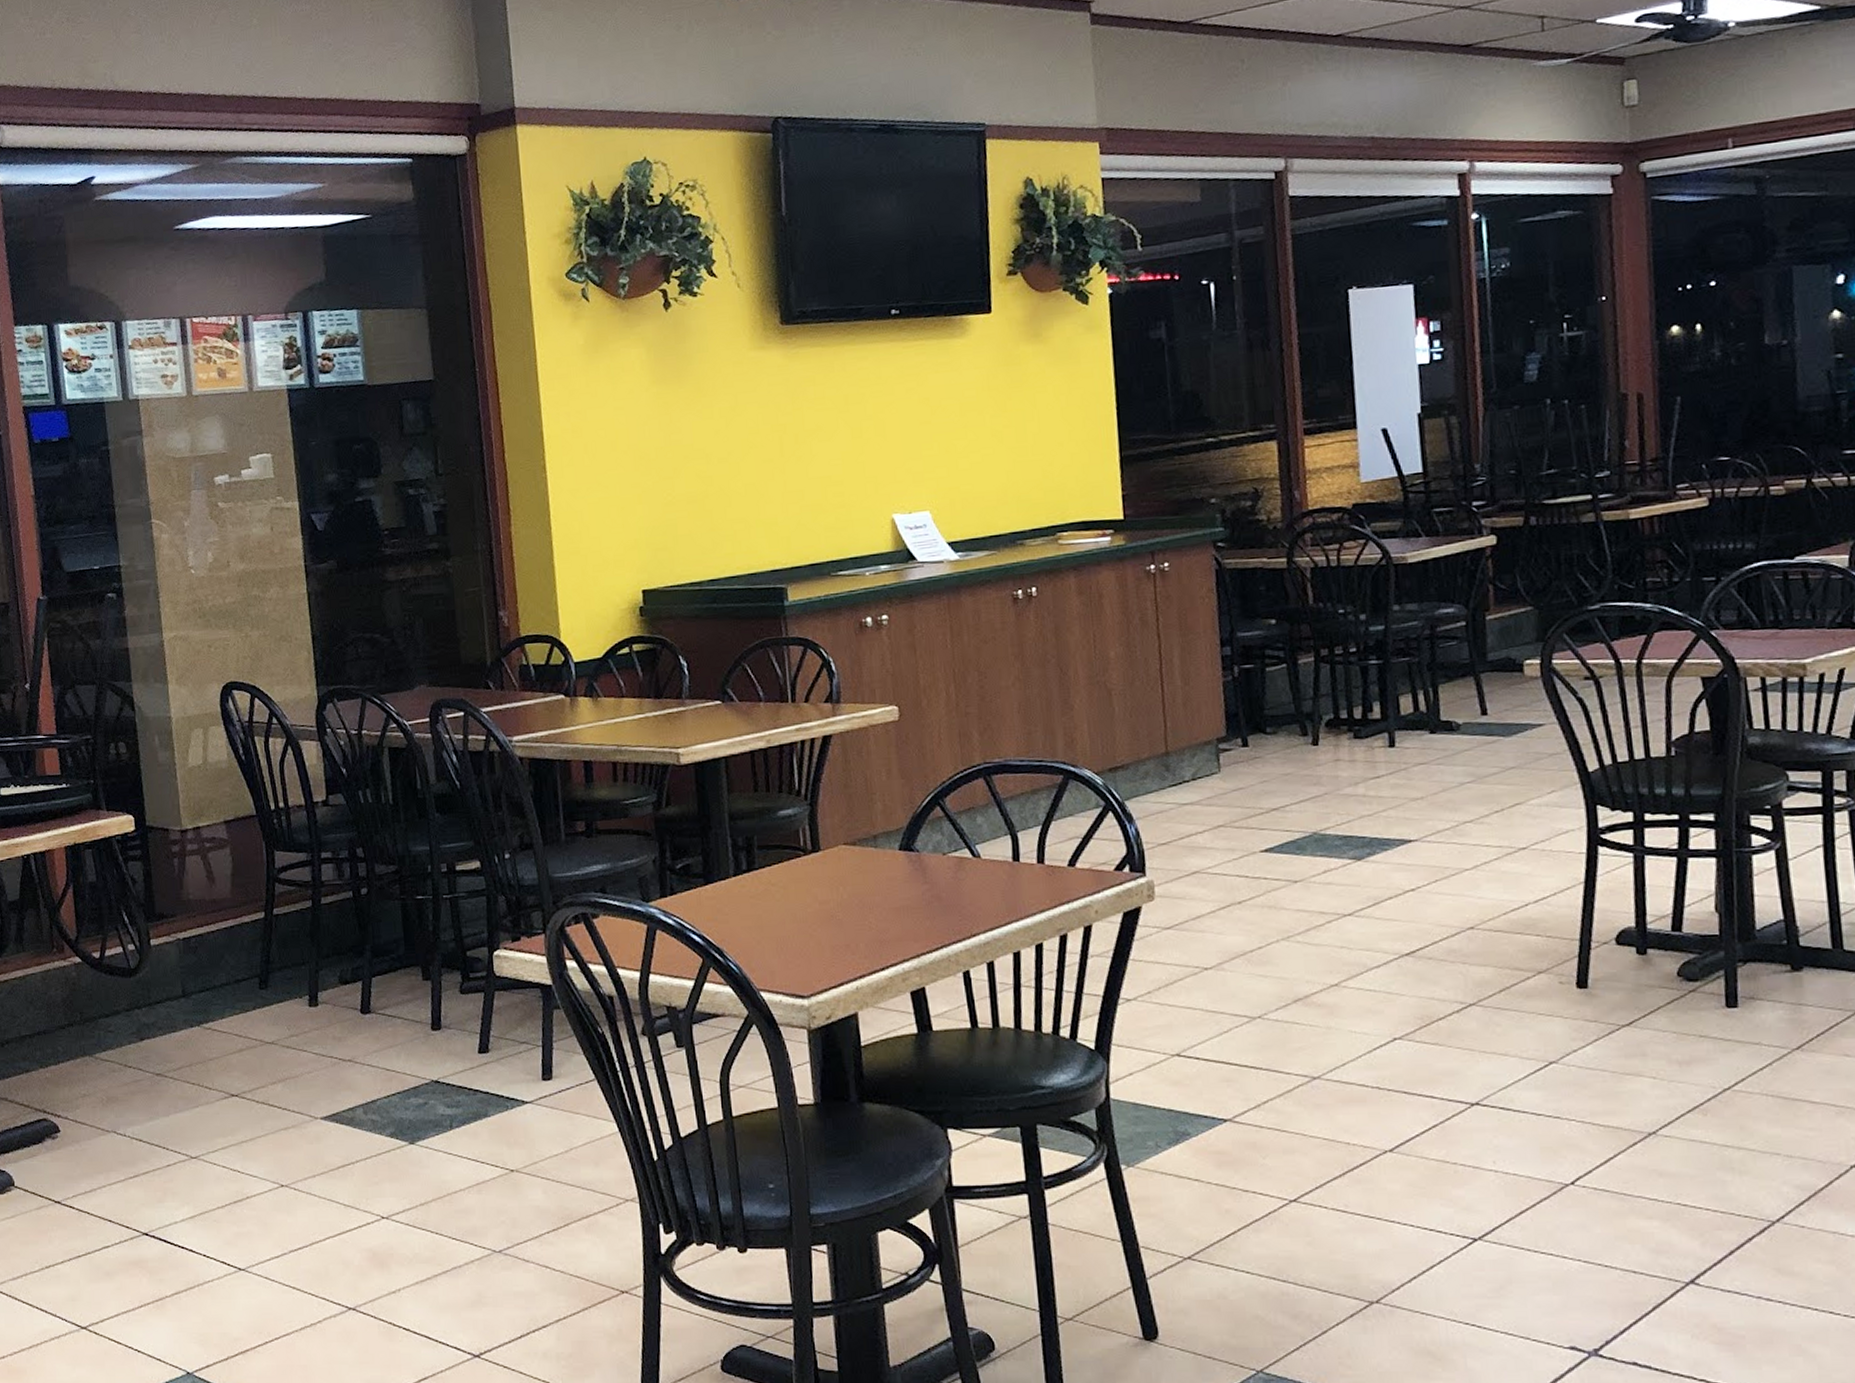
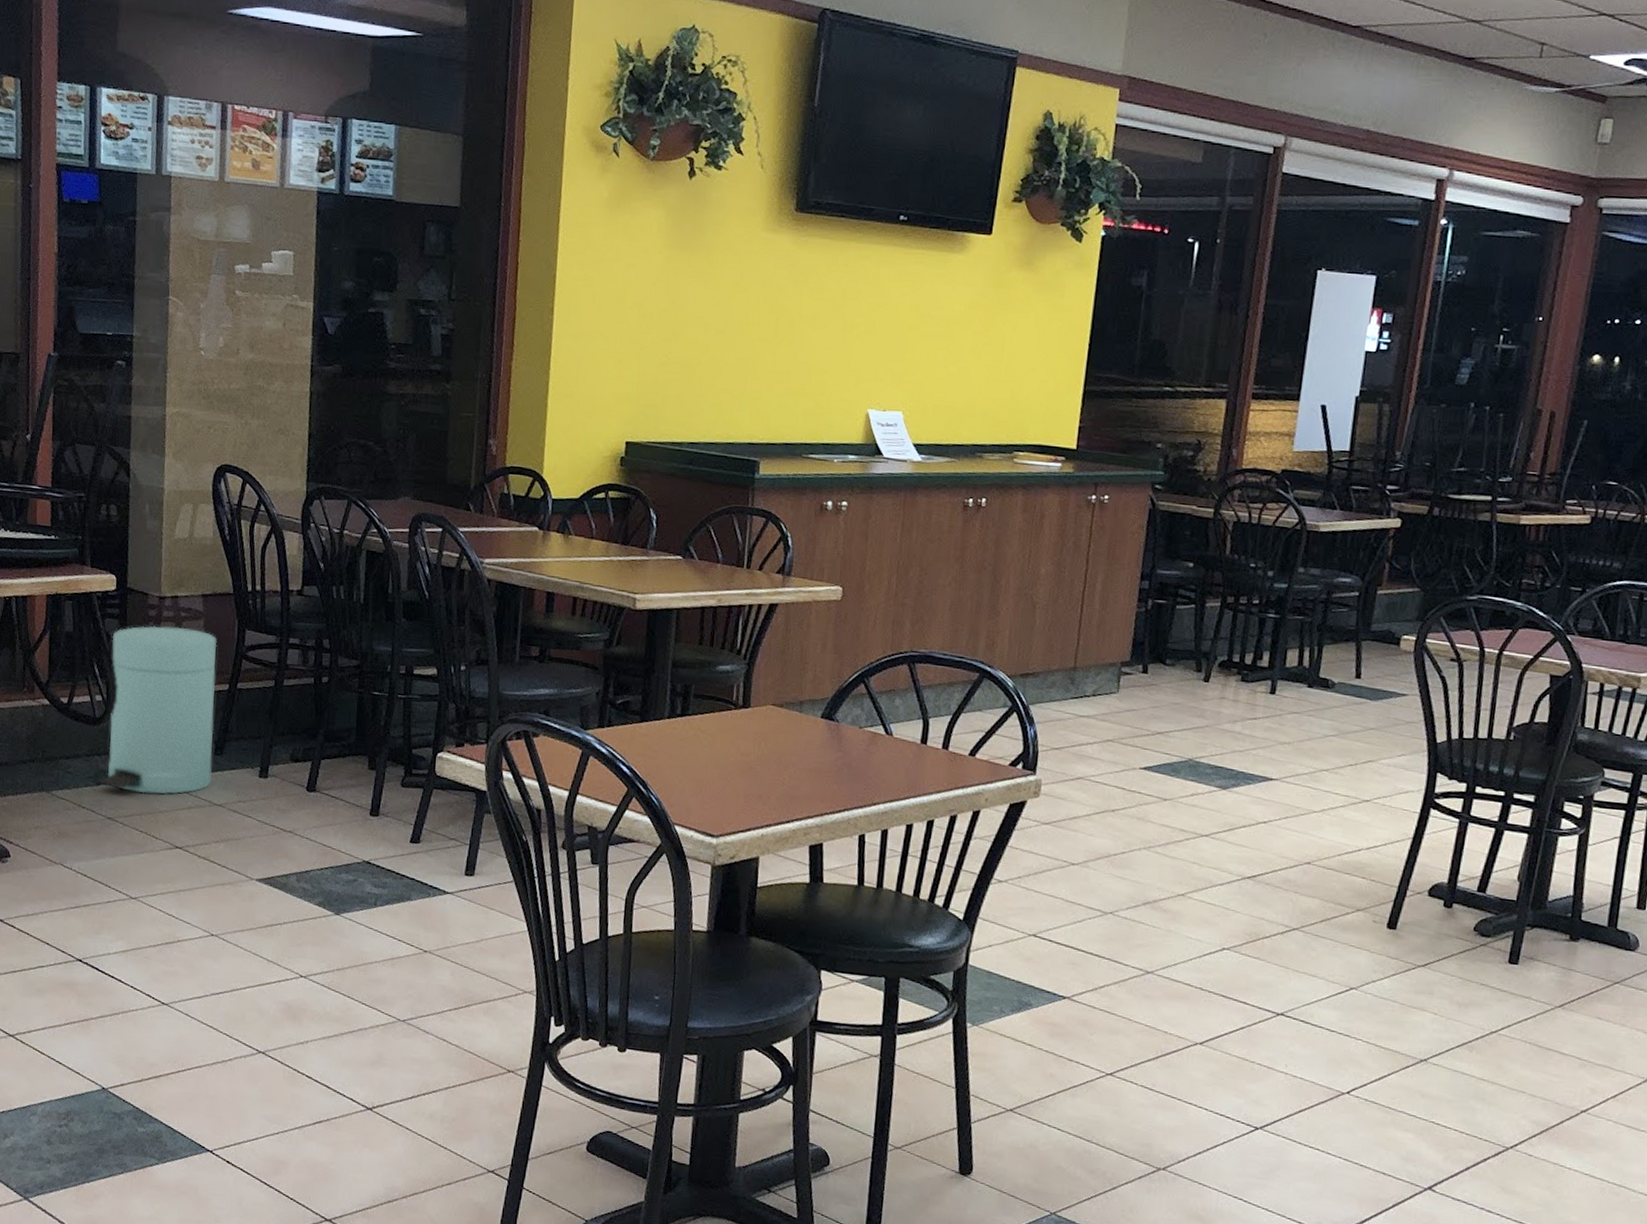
trash can: none [137,858,260,1043] -> present [98,625,217,795]

